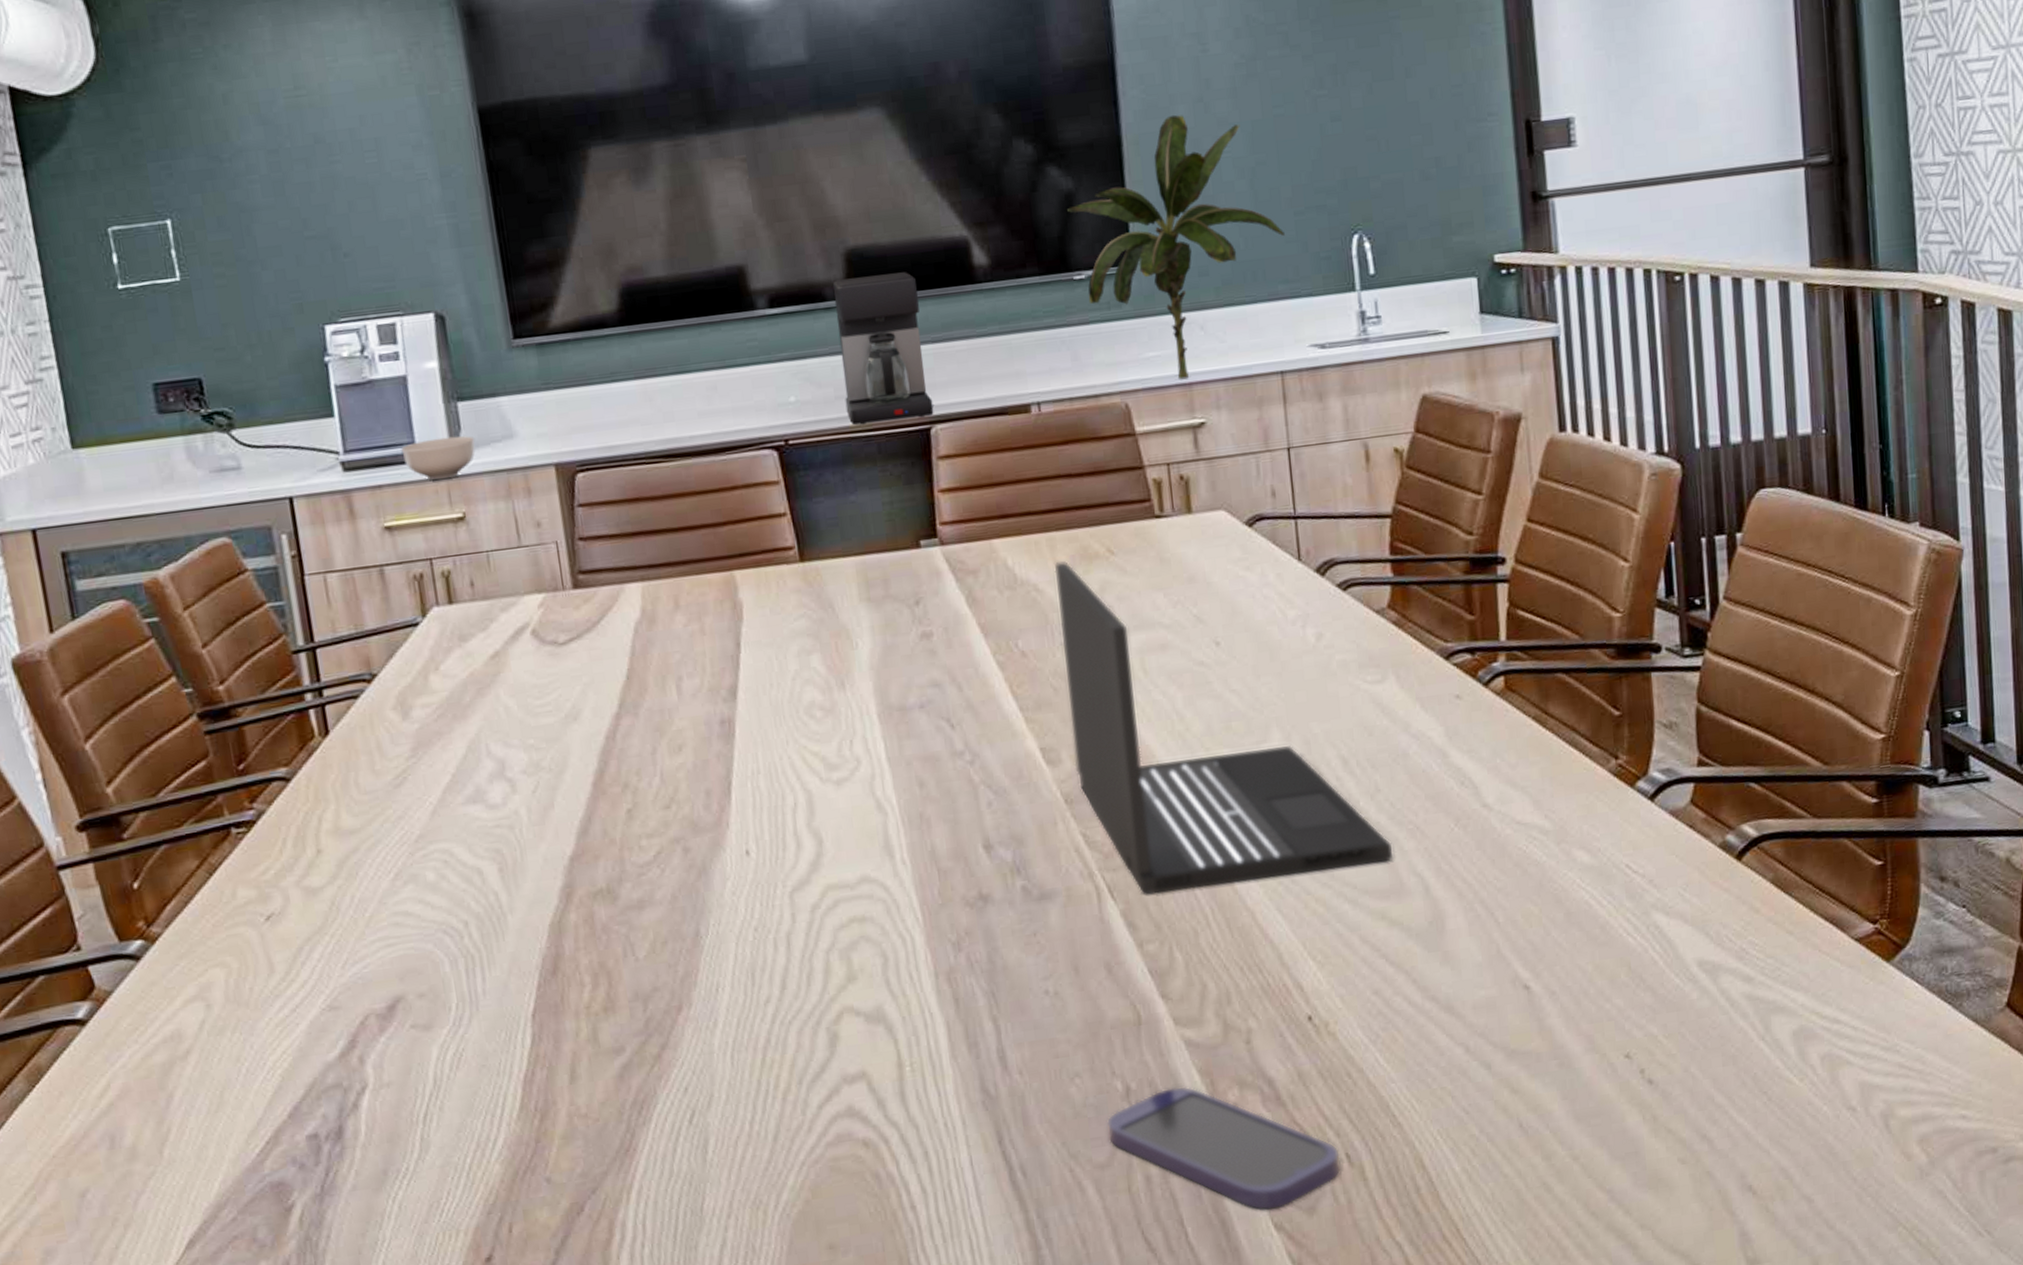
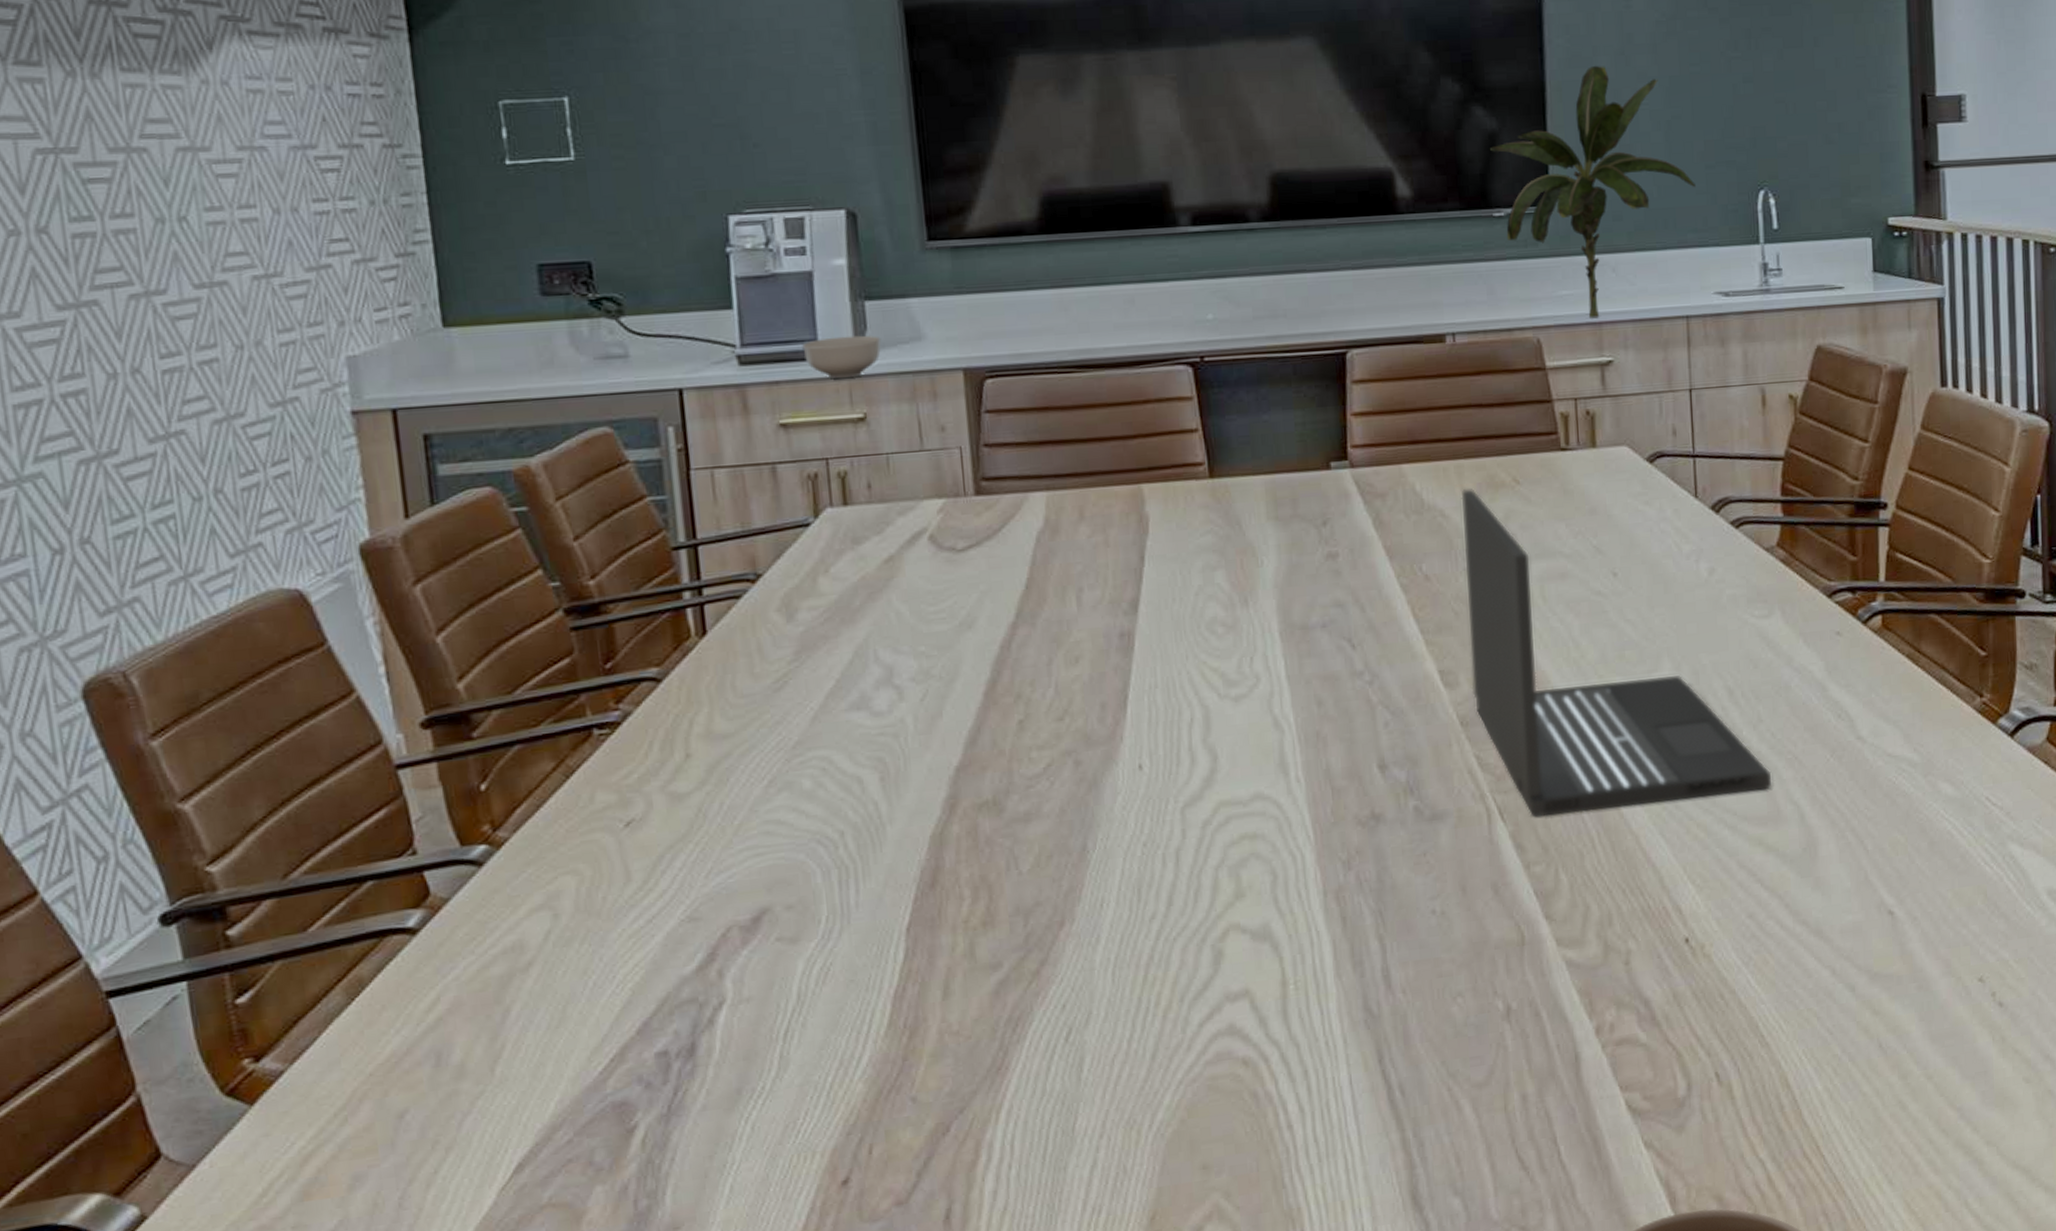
coffee maker: present [832,272,934,426] -> none [1256,198,1351,346]
mobile phone: present [1106,1086,1341,1210] -> none [1486,1006,1710,1129]

